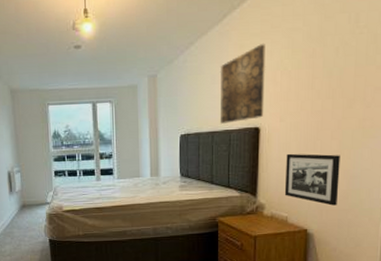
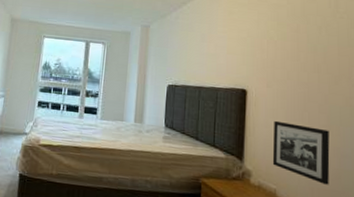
wall art: present [220,44,266,124] -> none [207,13,253,81]

